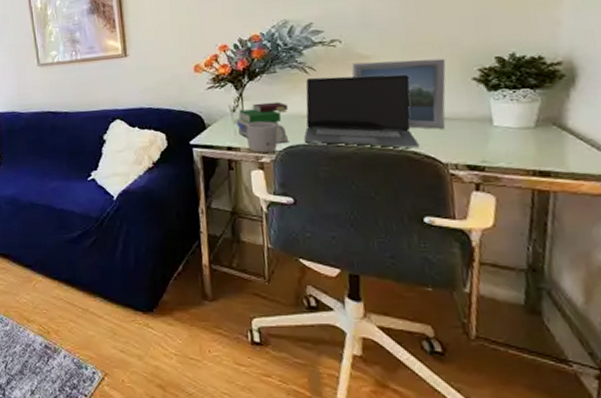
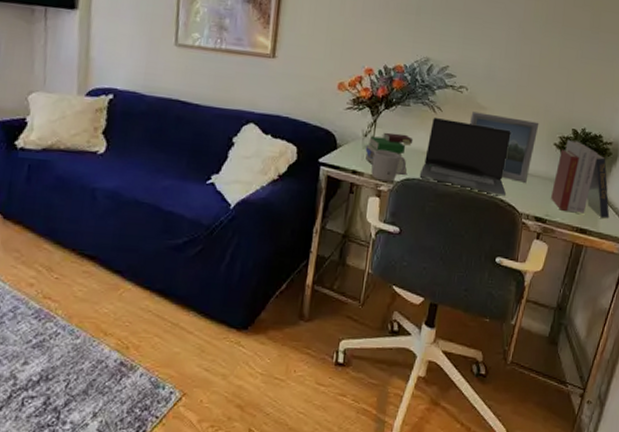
books: none [483,69,583,155] -> present [551,139,610,219]

